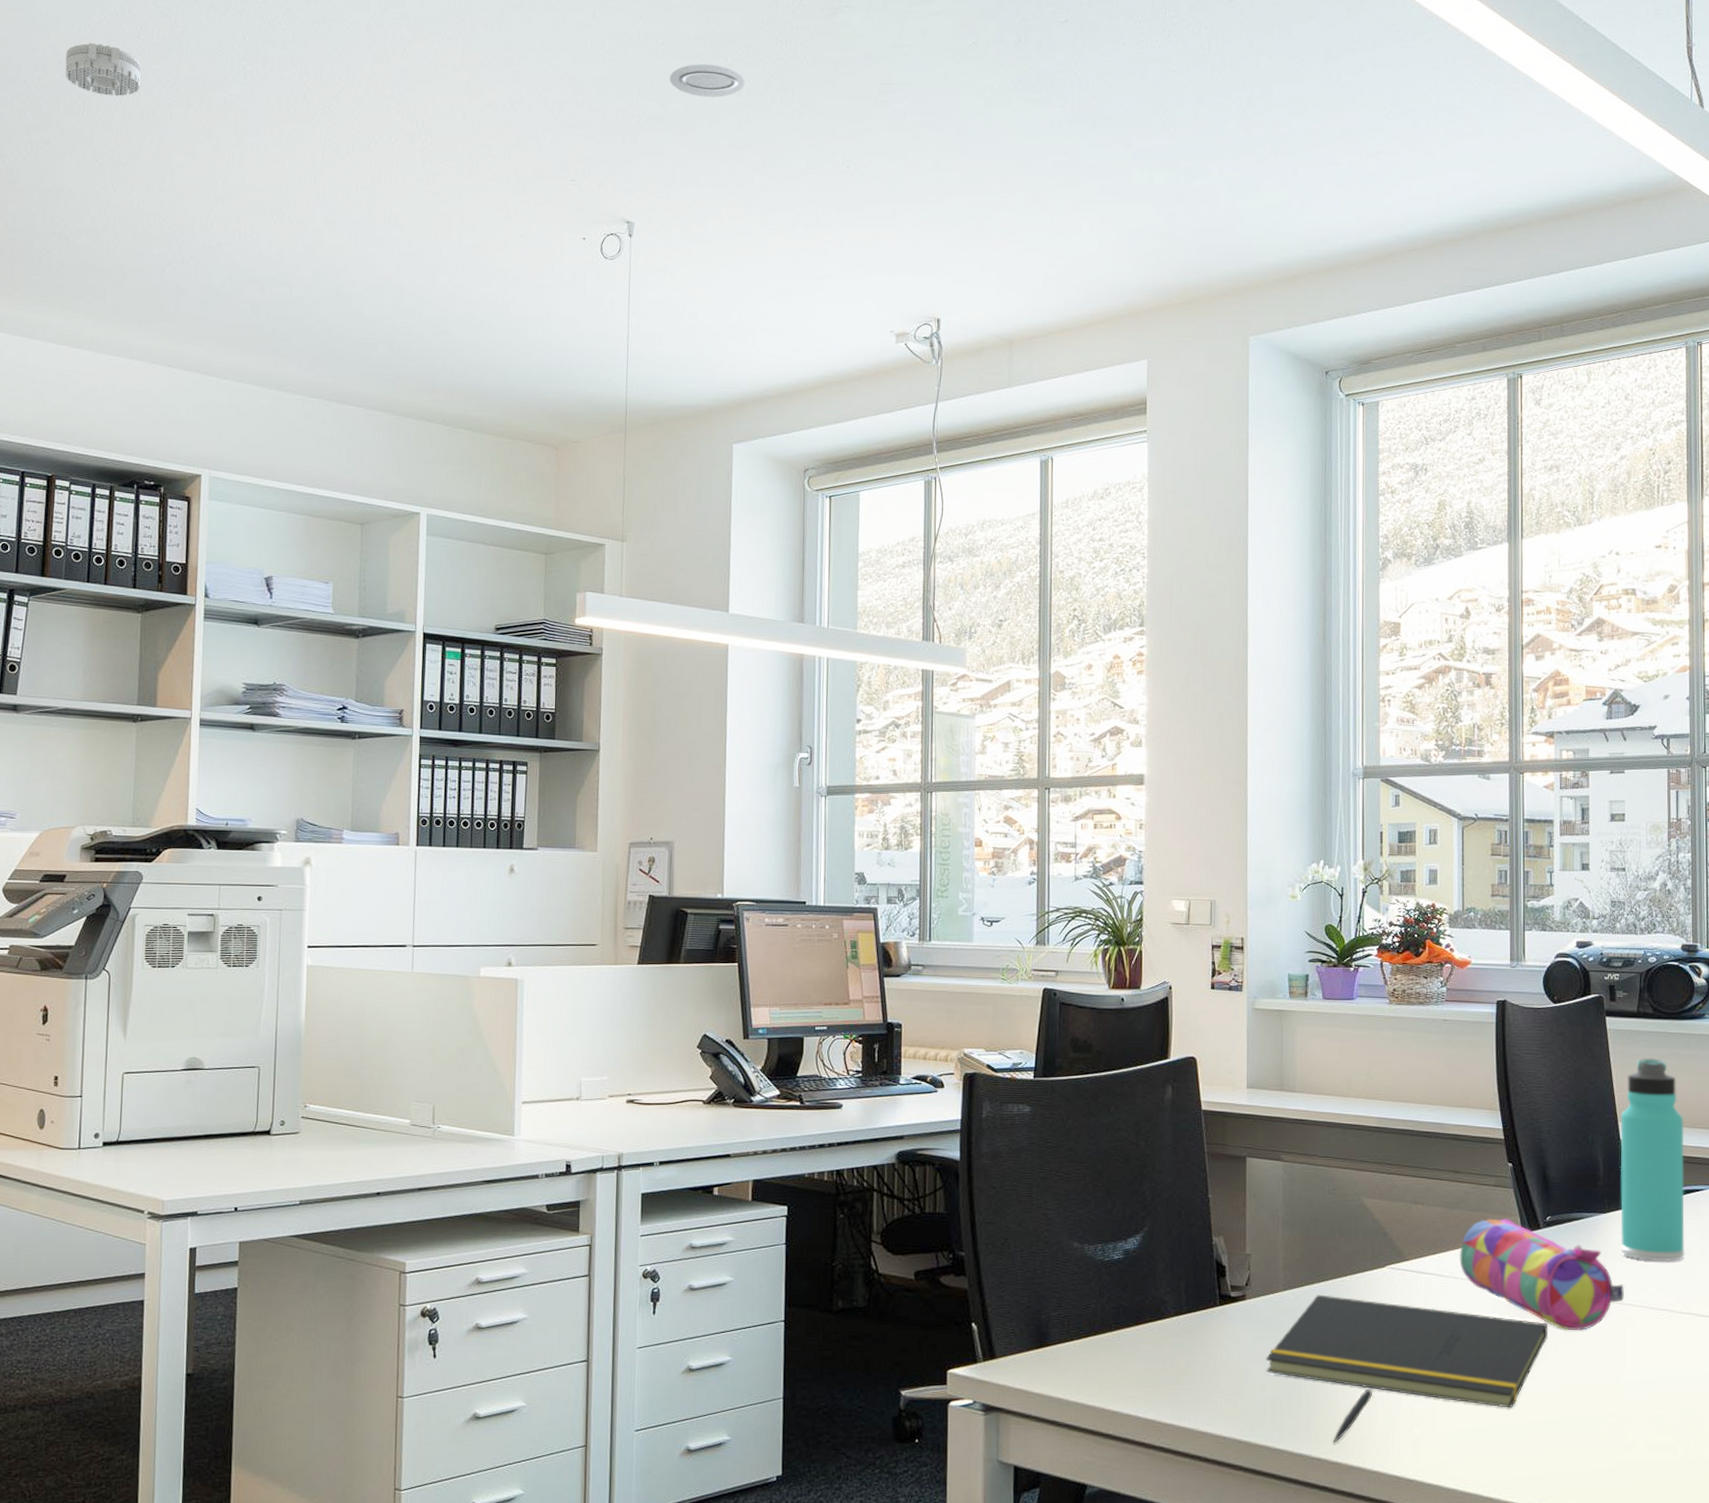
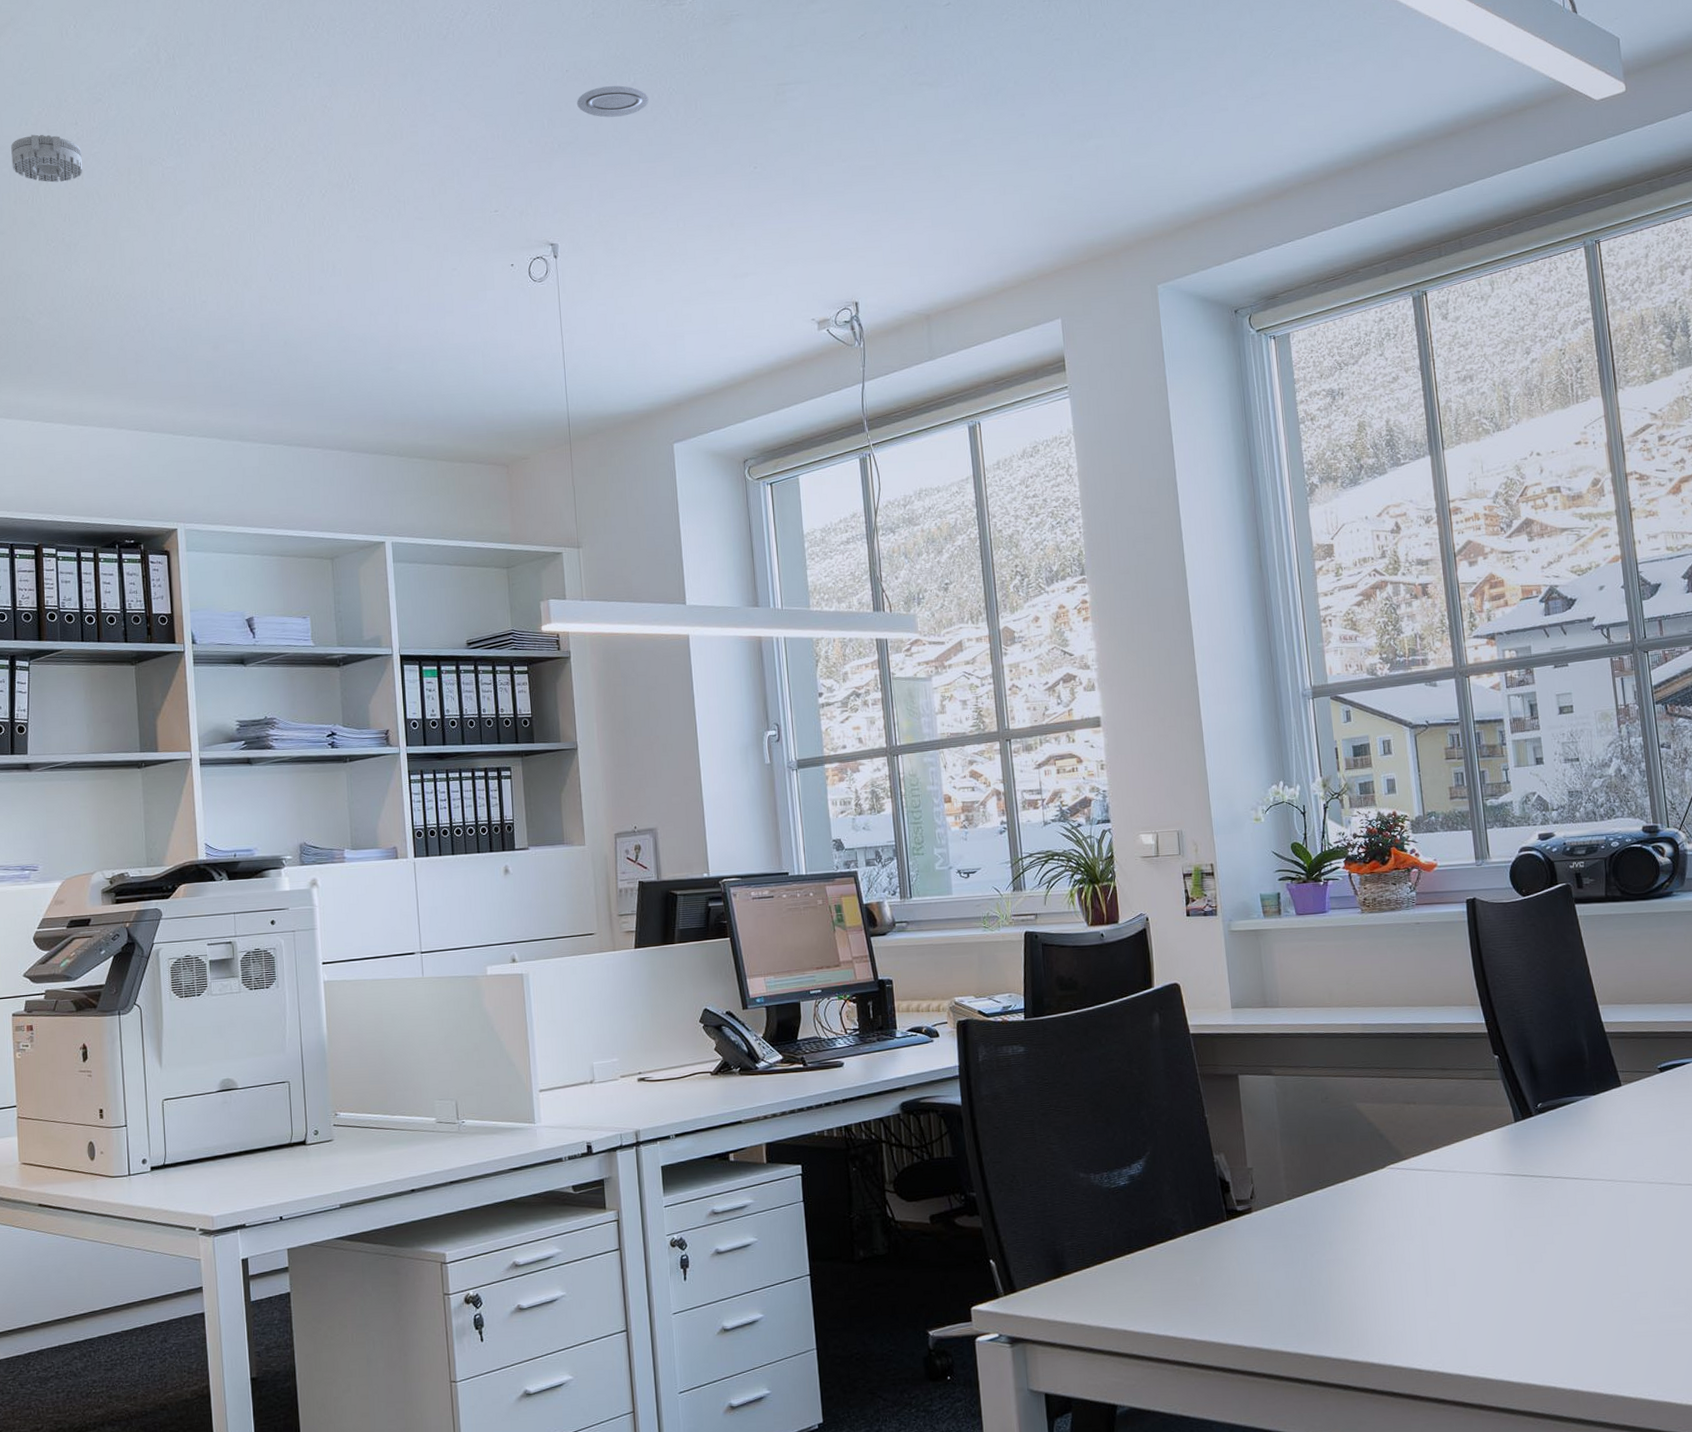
notepad: present [1266,1294,1549,1408] -> none [1278,1200,1551,1294]
pen: present [1333,1388,1372,1443] -> none [1351,1287,1385,1343]
pencil case: present [1460,1218,1625,1330] -> none [1456,1110,1623,1212]
thermos bottle: present [1620,1057,1685,1262] -> none [1600,939,1678,1137]

